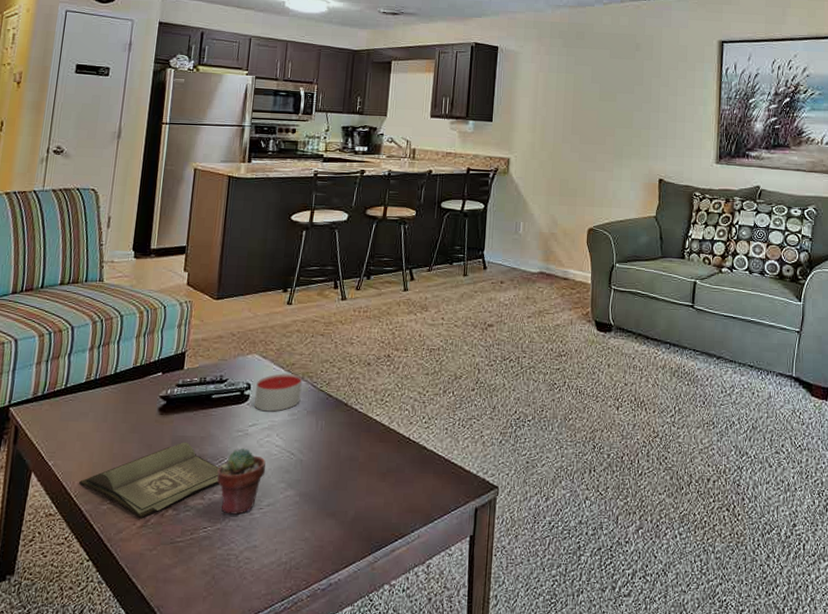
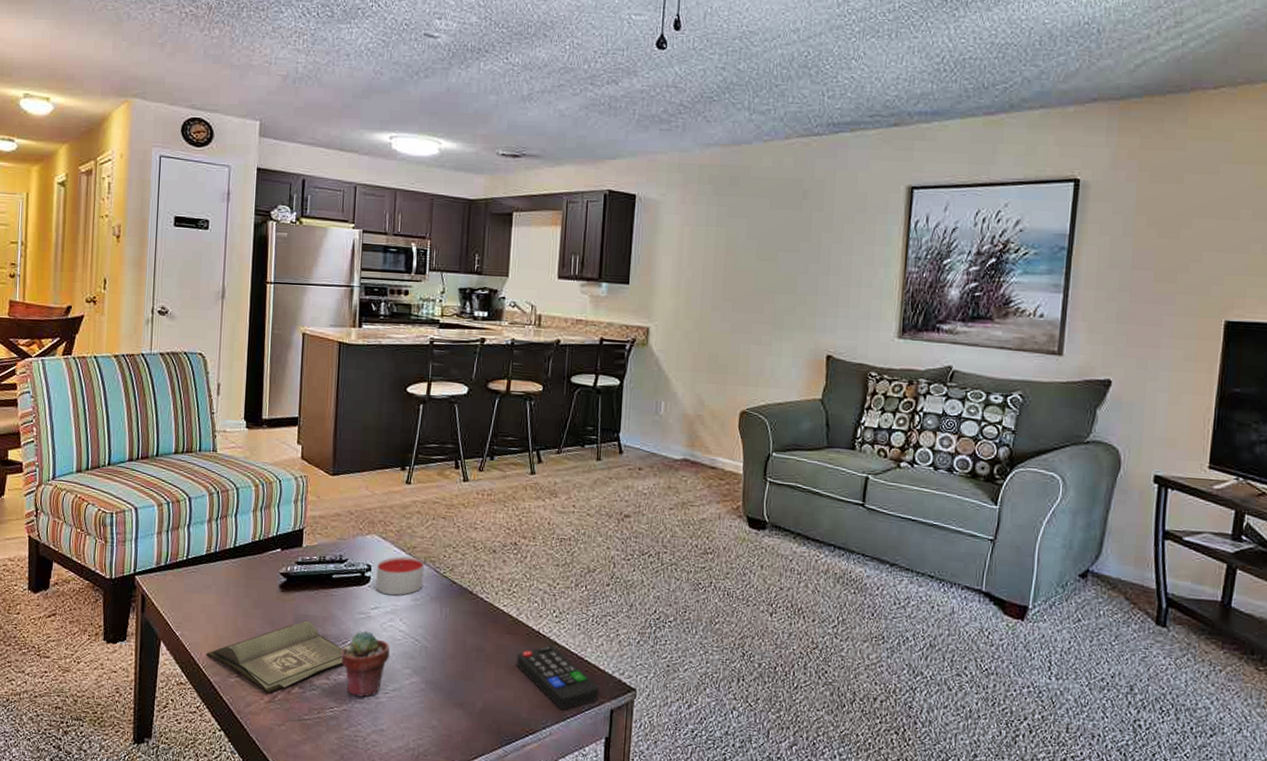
remote control: none [387,450,465,511] -> present [516,645,599,710]

